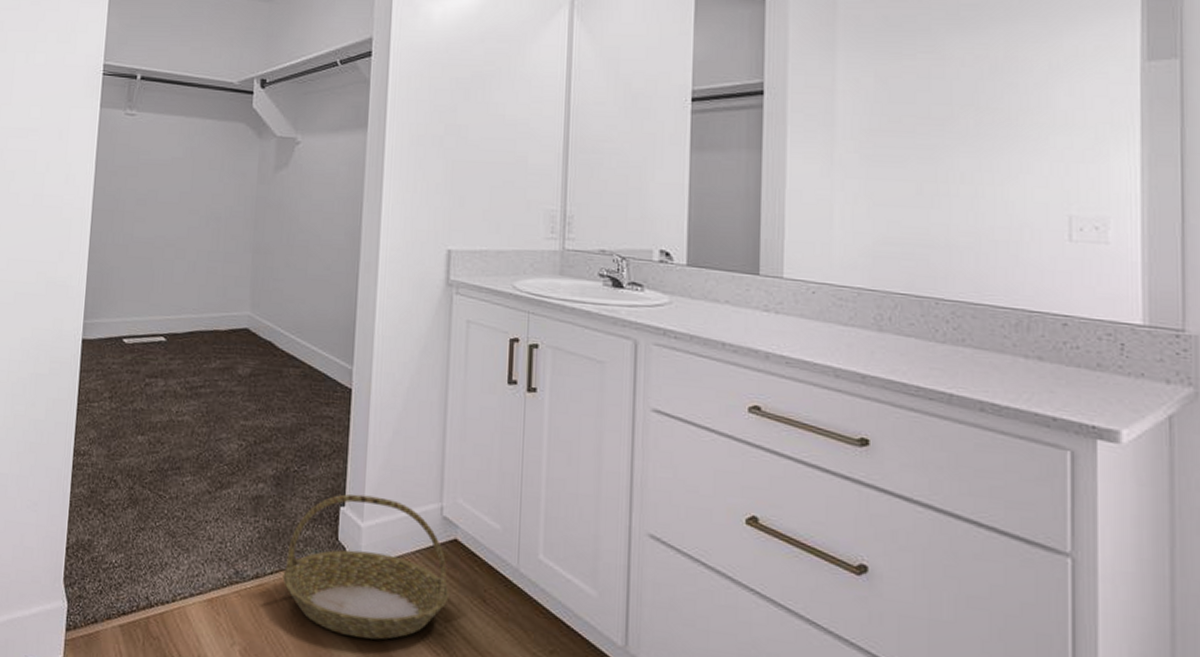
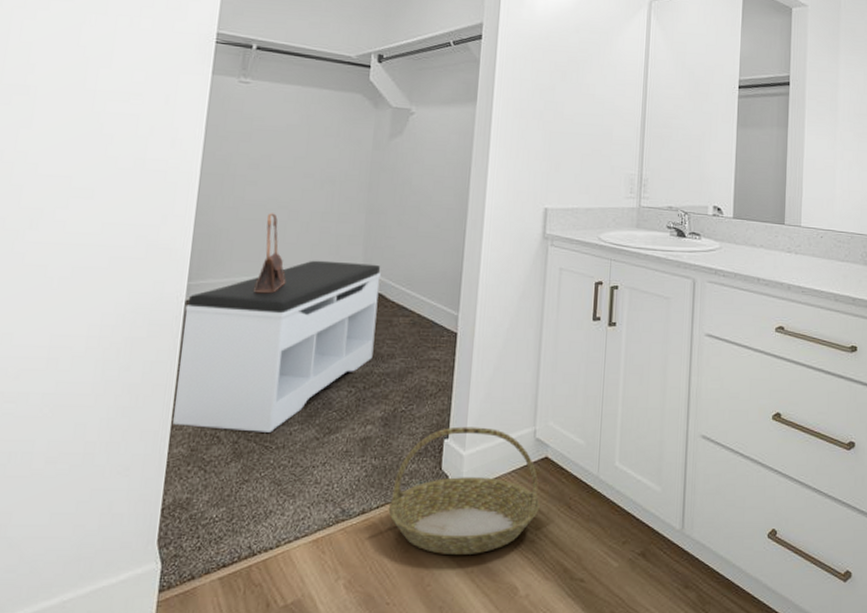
bench: none [74,302,269,481] -> present [173,260,381,433]
shoulder bag: none [145,251,175,335] -> present [254,213,286,293]

